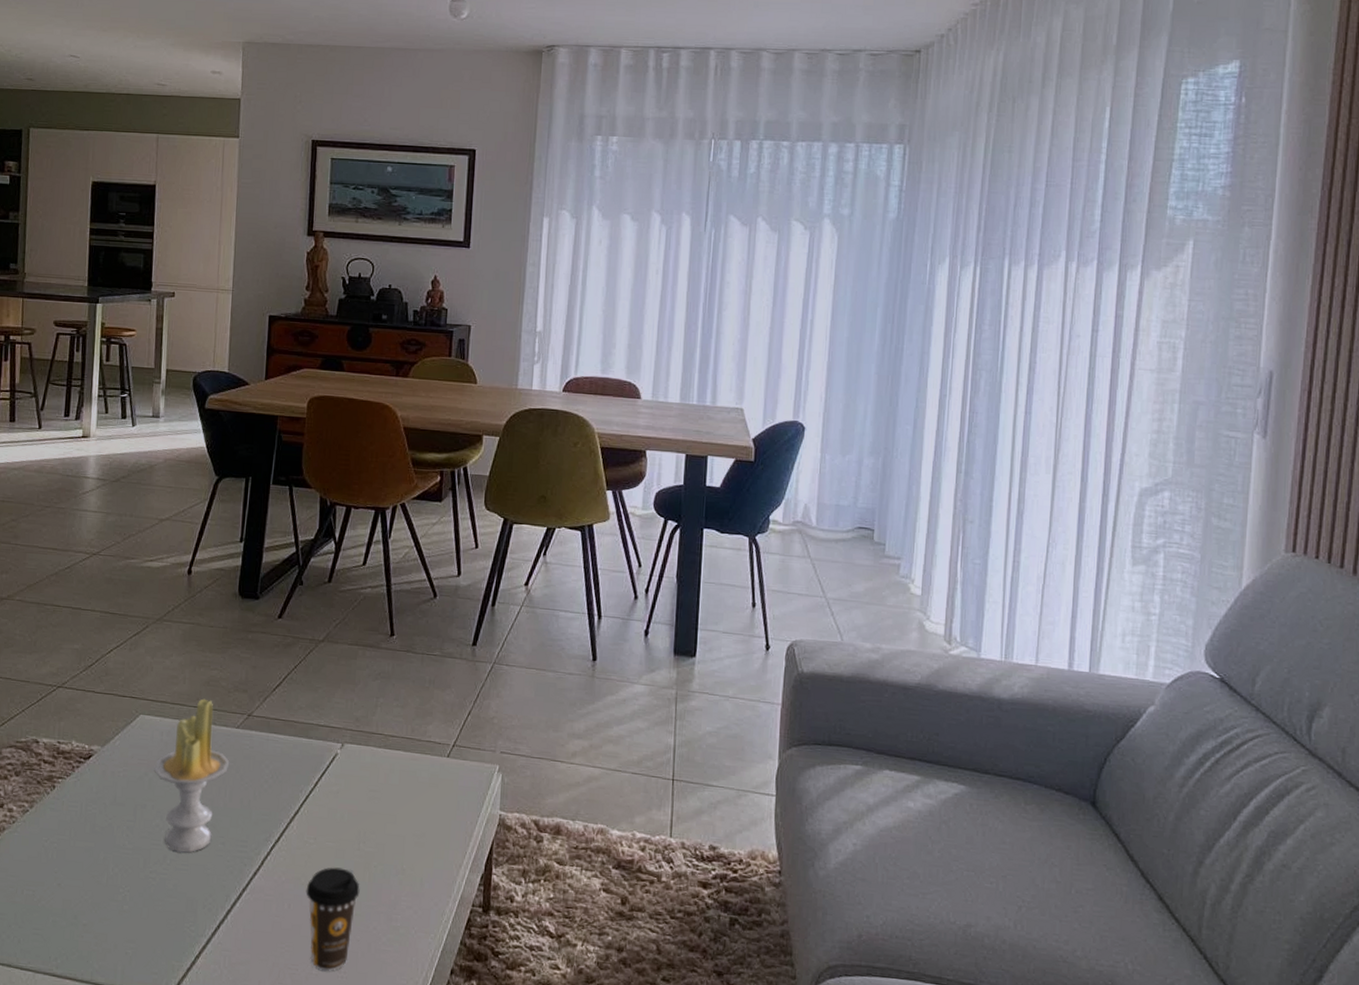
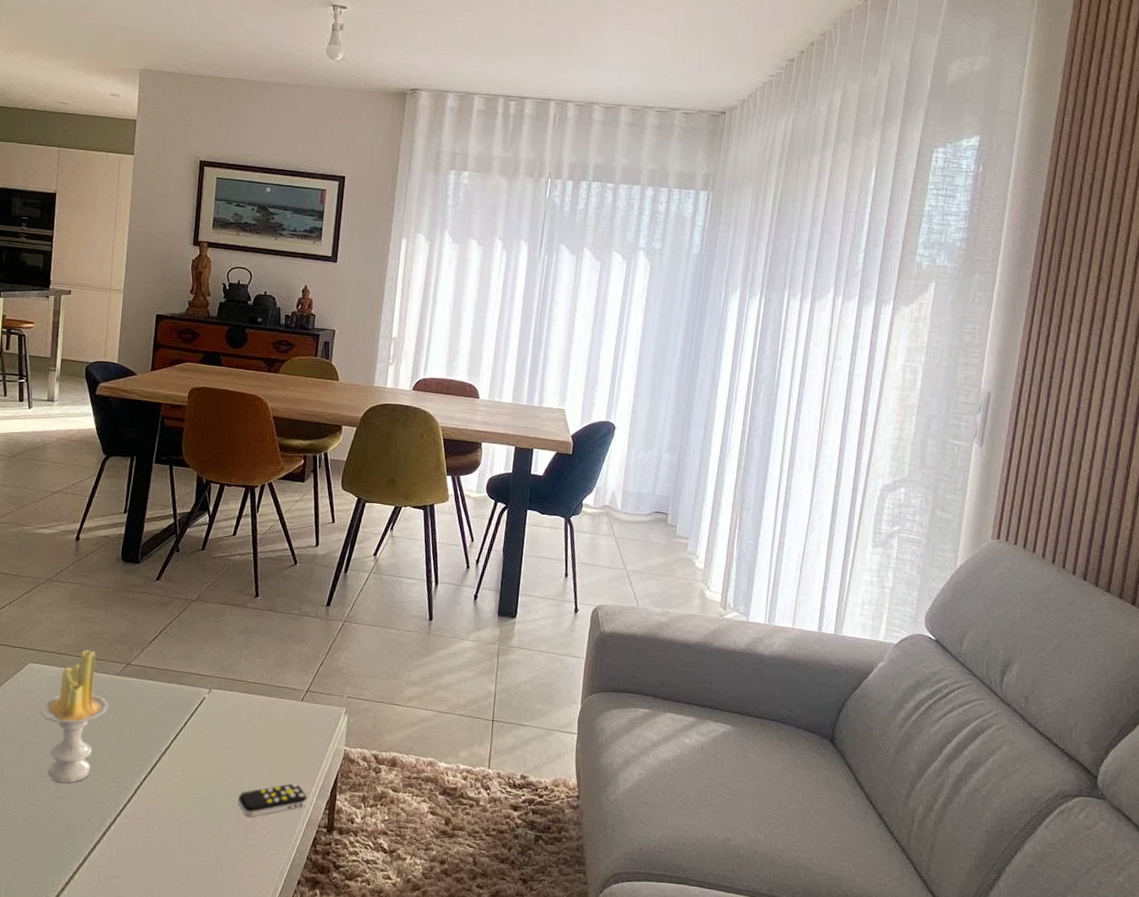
coffee cup: present [306,867,360,972] -> none [173,794,221,884]
remote control: none [379,854,459,894] -> present [238,783,308,817]

